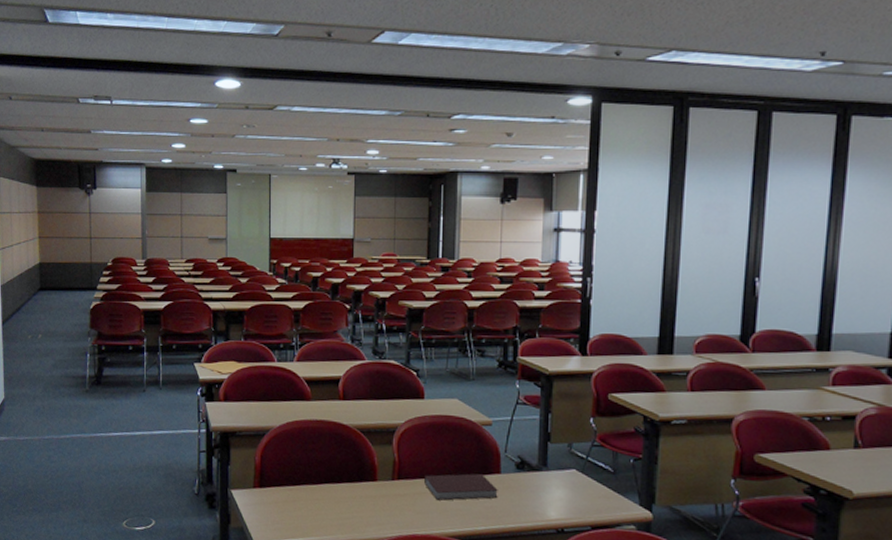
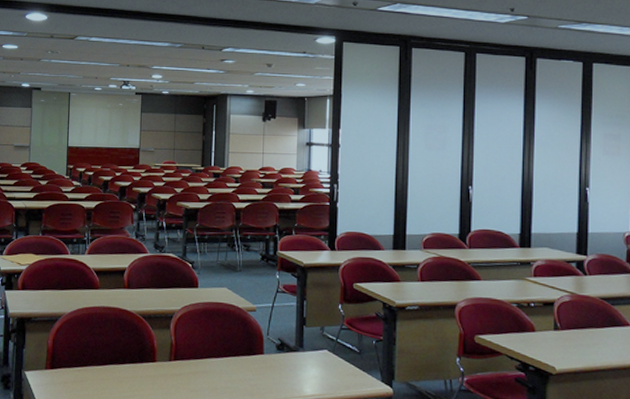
notebook: present [424,473,498,501] -> none [198,354,261,379]

